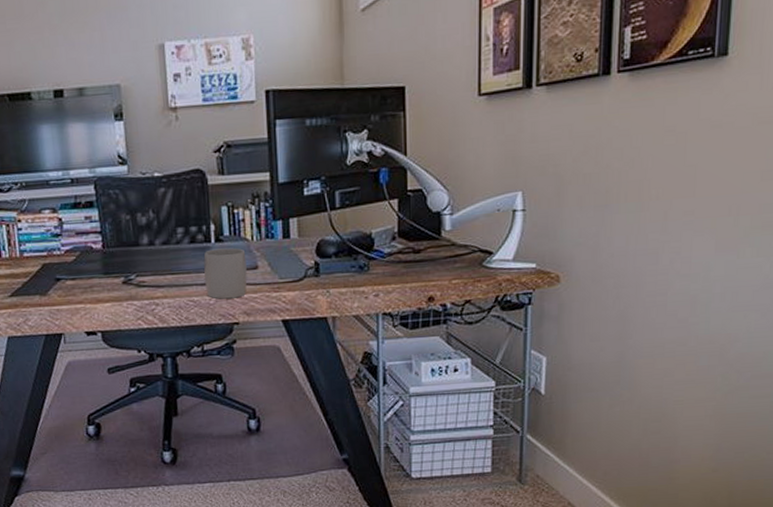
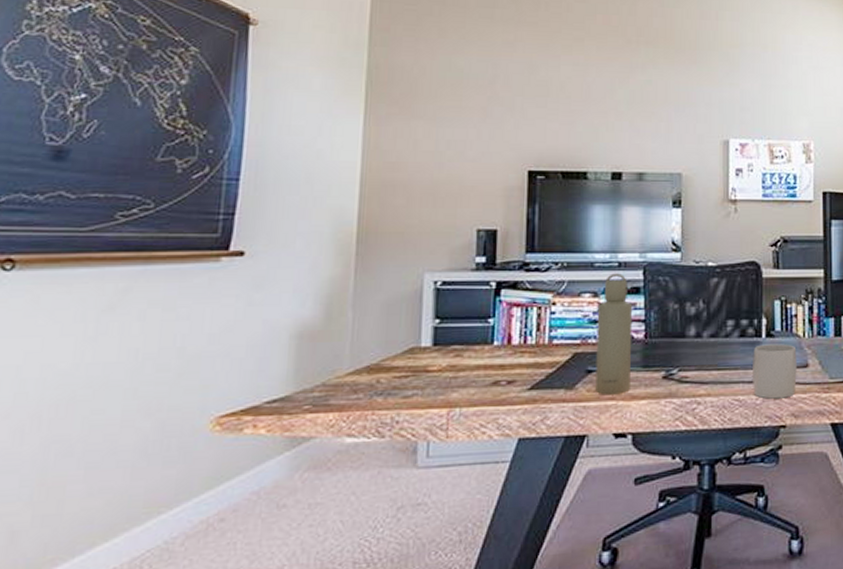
bottle: none [57,189,95,300] -> present [595,273,633,395]

